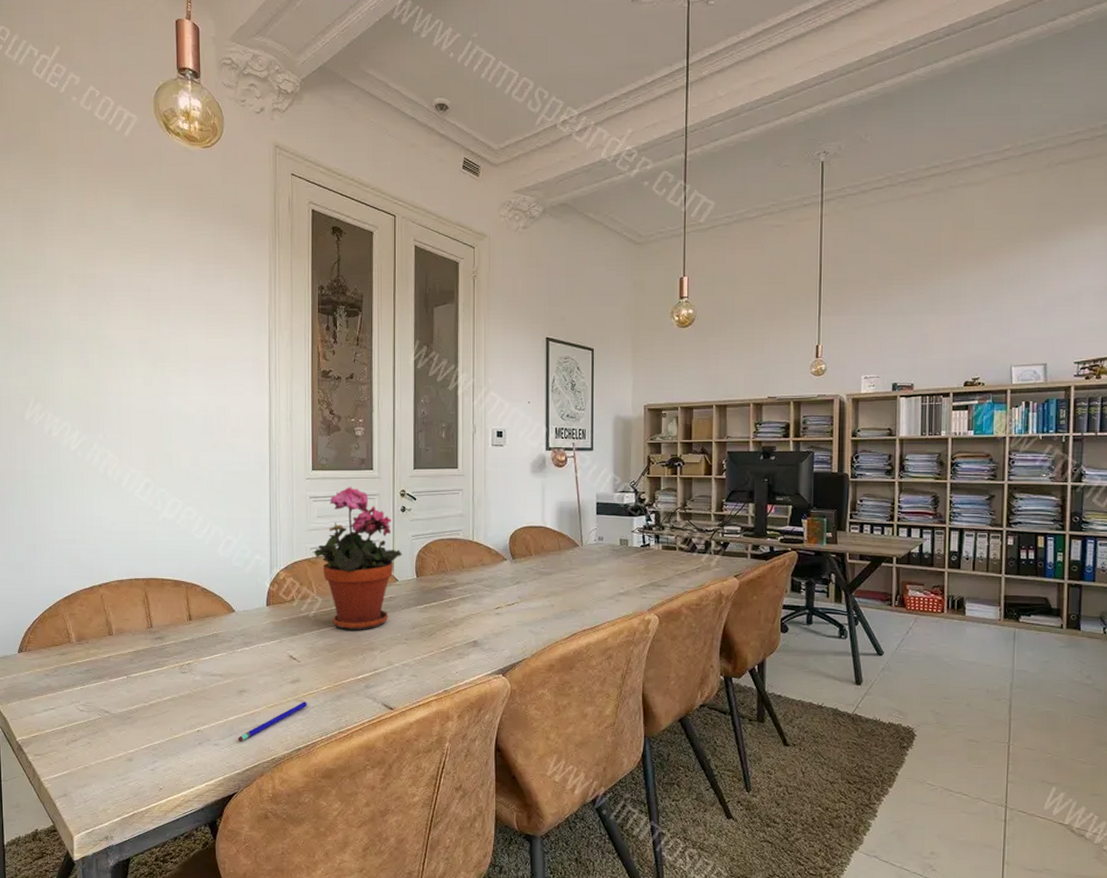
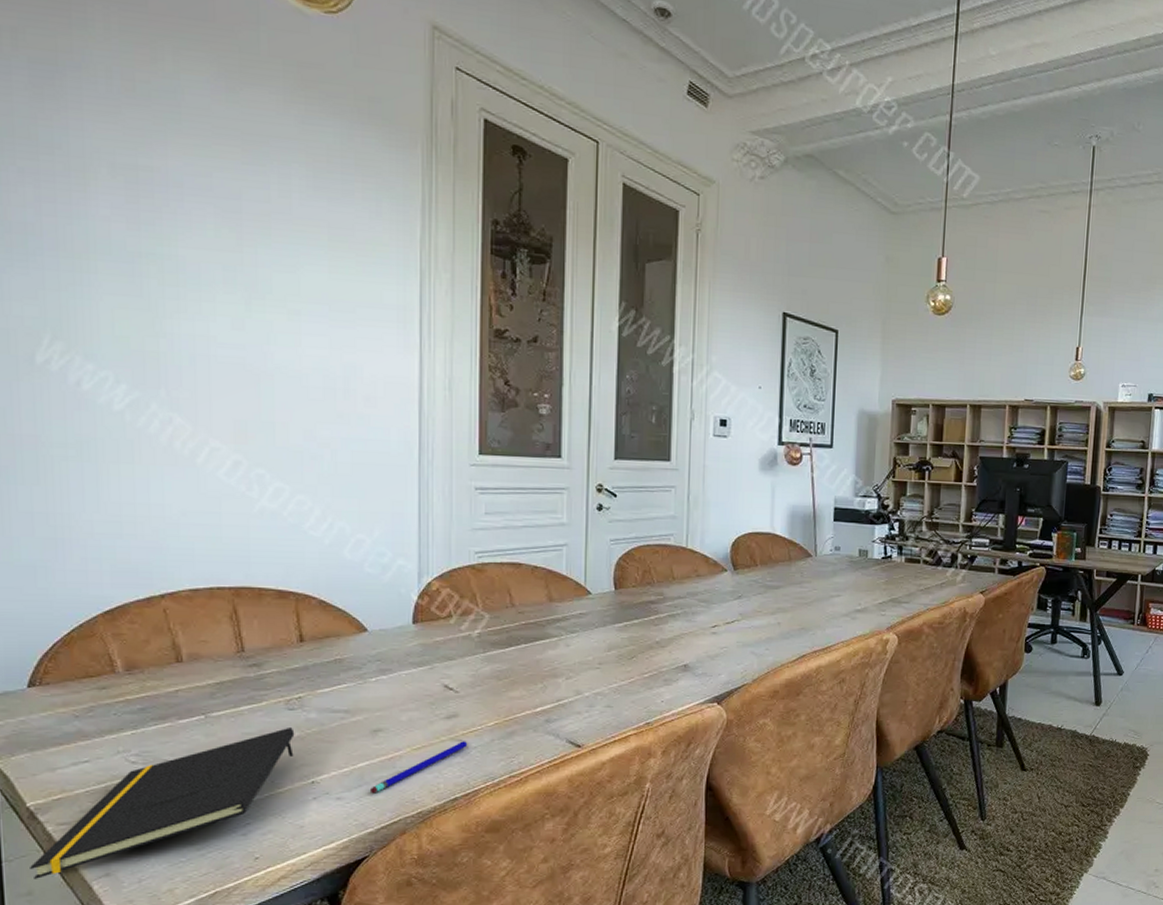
notepad: none [18,687,186,795] -> present [30,728,295,879]
potted plant: present [314,486,402,630] -> none [480,476,597,653]

